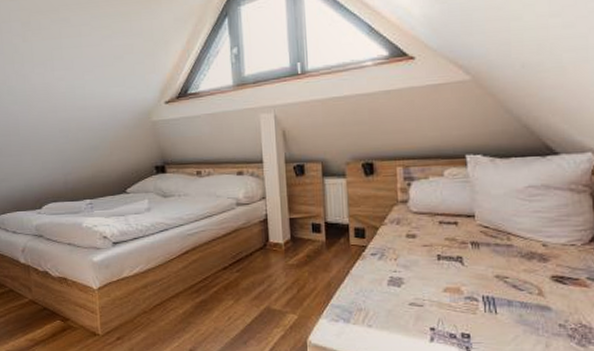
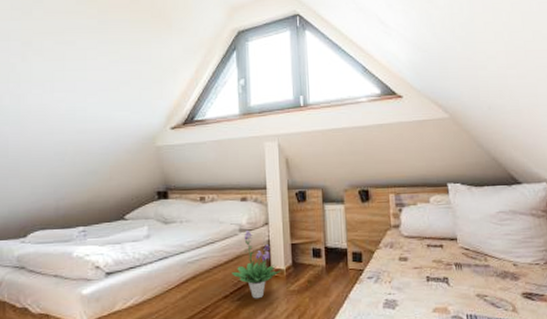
potted plant: none [230,205,279,271] -> present [232,231,280,299]

